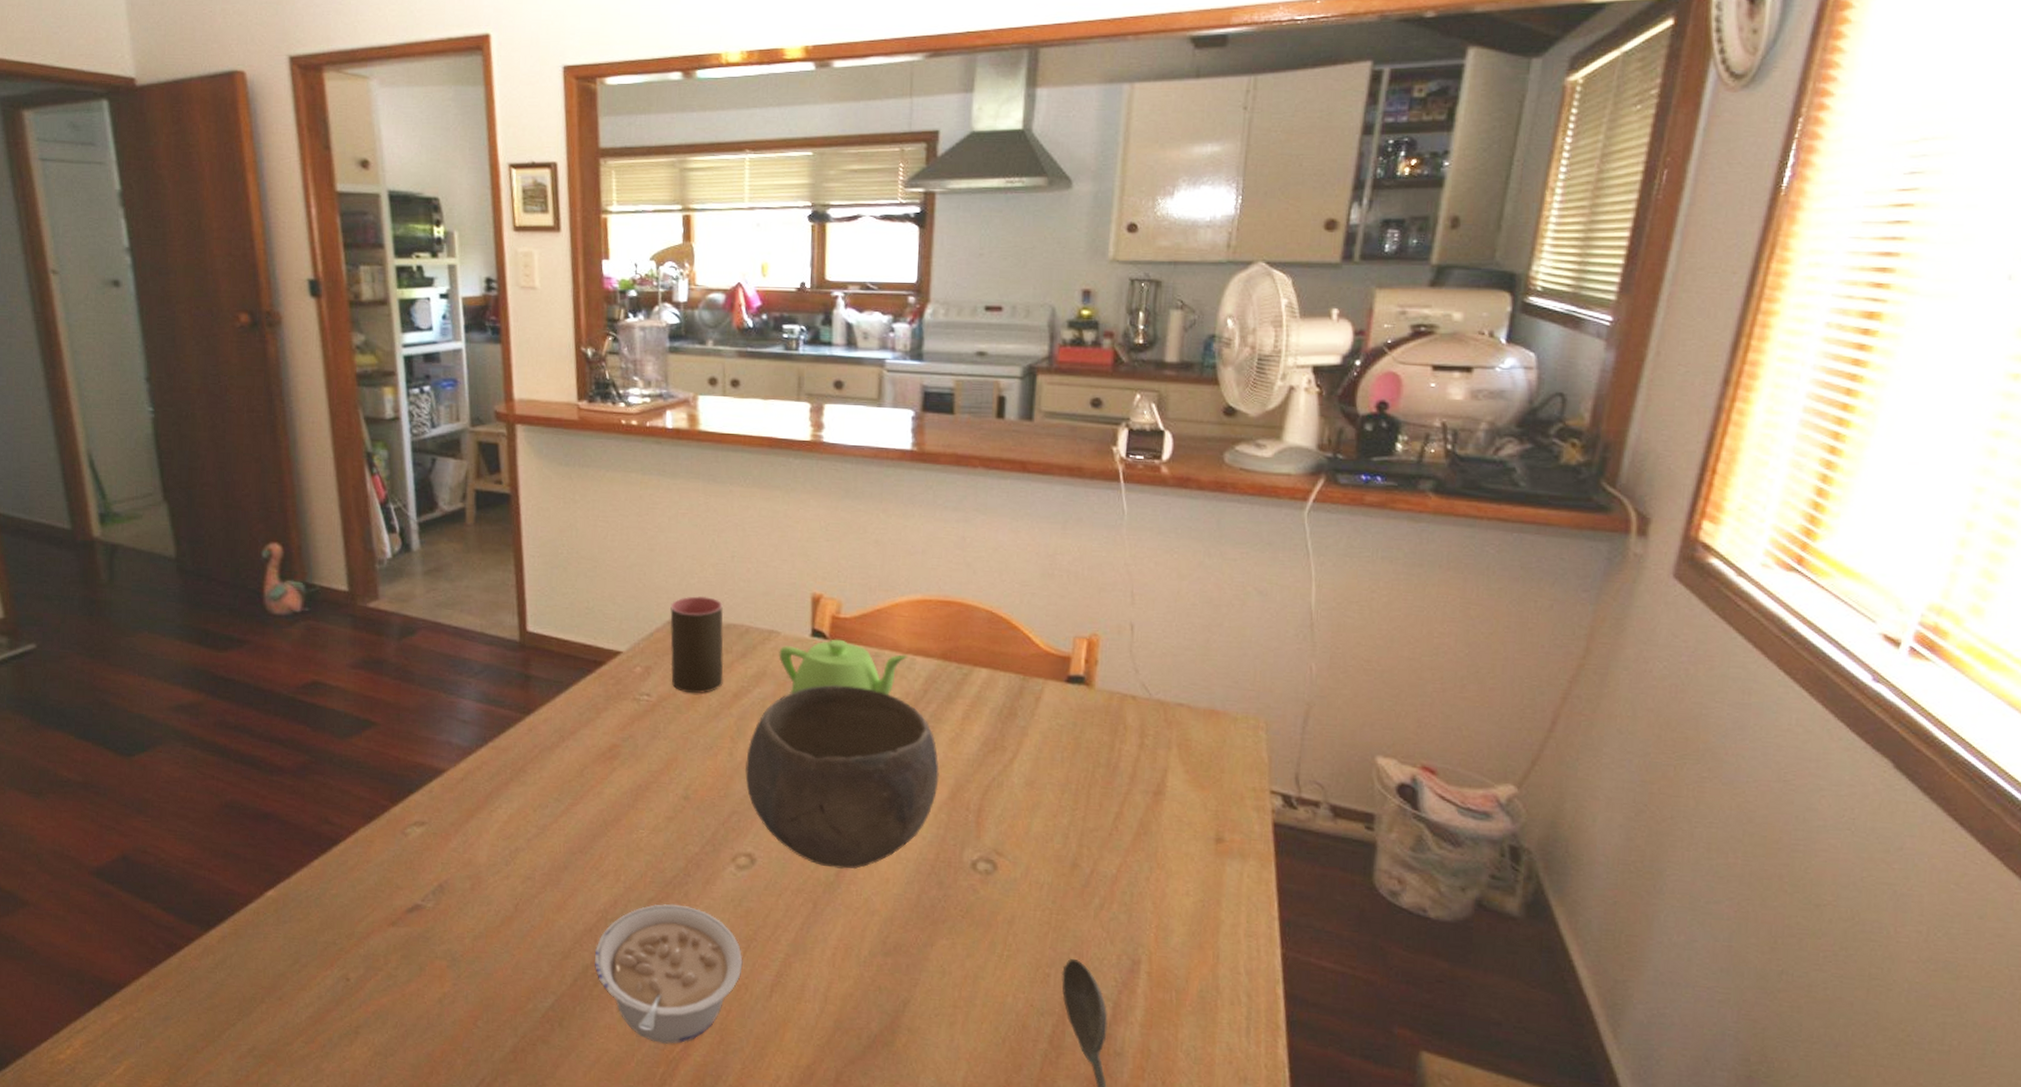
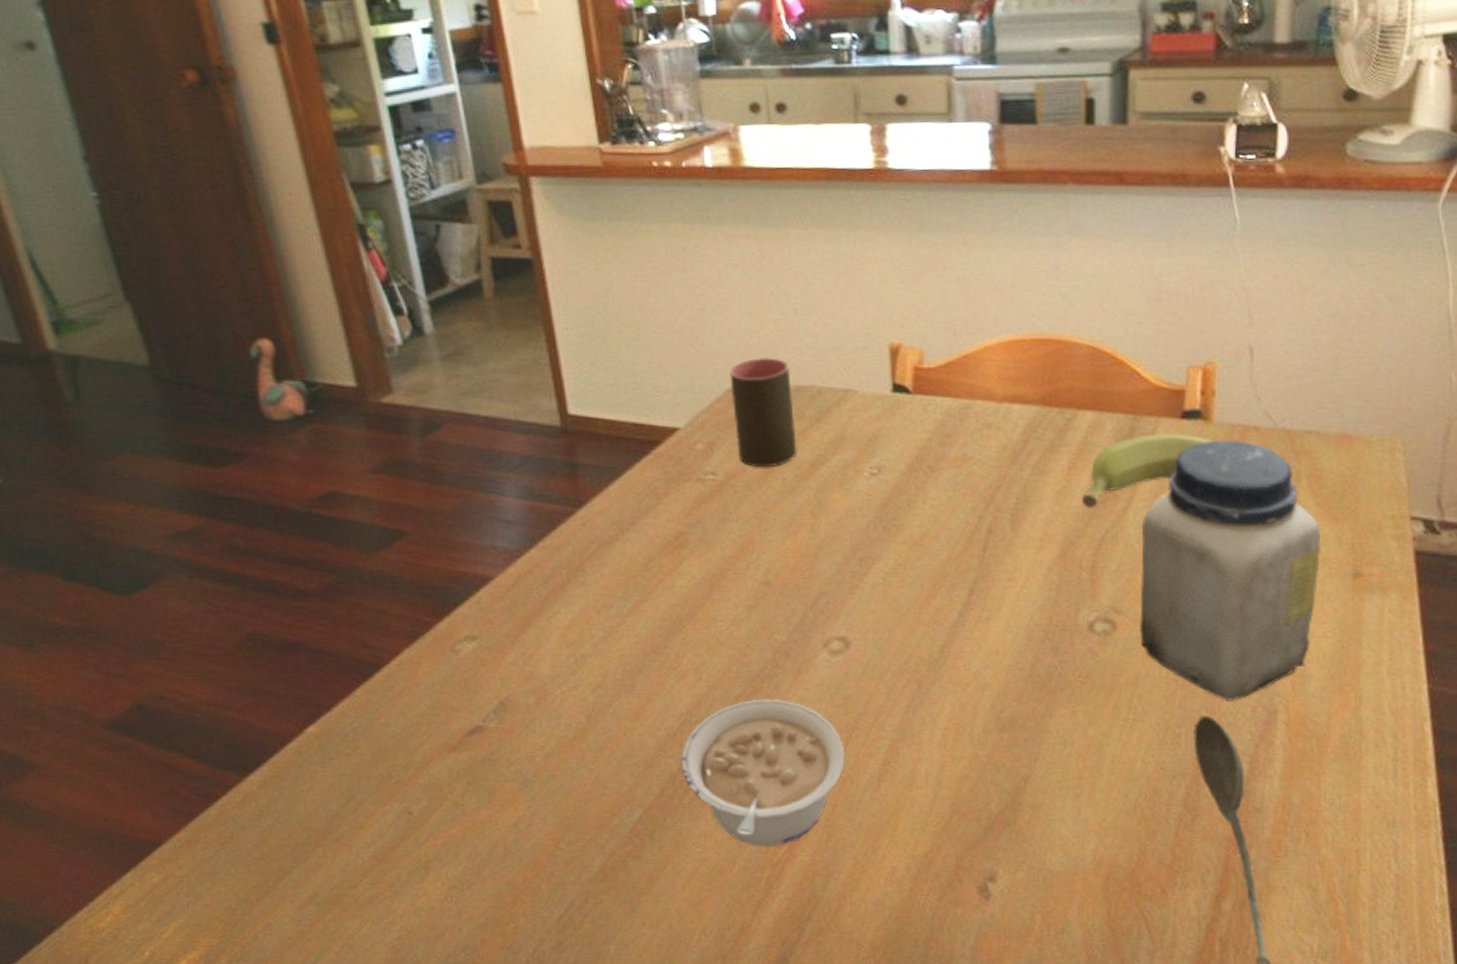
bowl: present [744,685,939,870] -> none [829,443,1046,644]
teapot: present [779,639,908,696] -> none [857,392,1003,457]
banana: none [973,694,1094,757] -> present [1082,433,1214,509]
jar: none [1017,704,1189,948] -> present [1138,440,1322,701]

